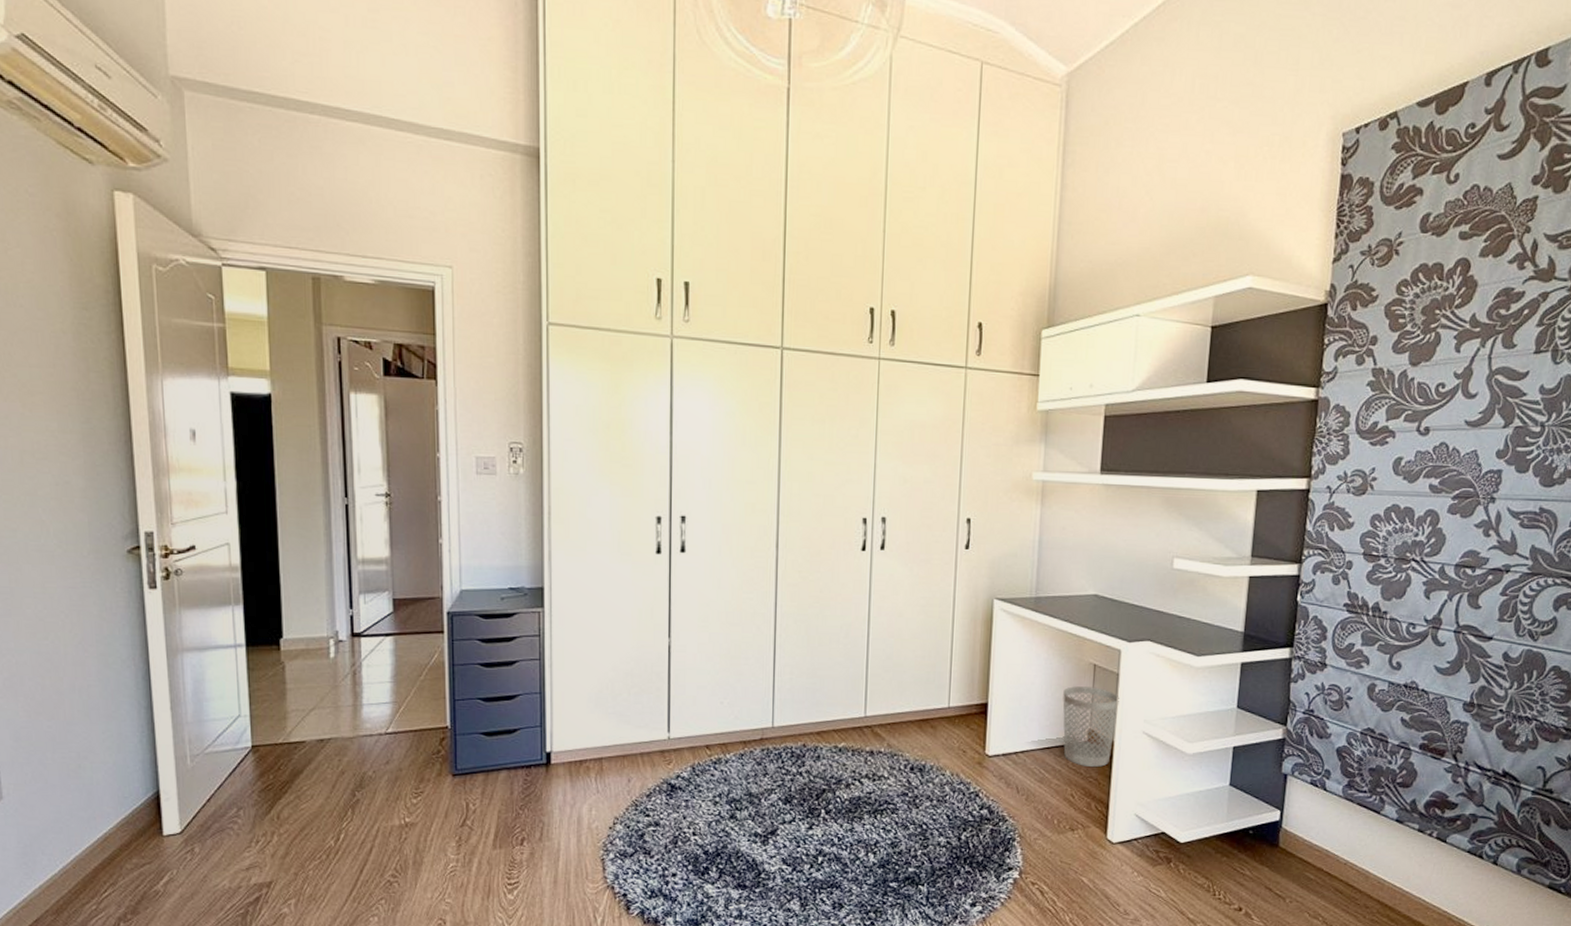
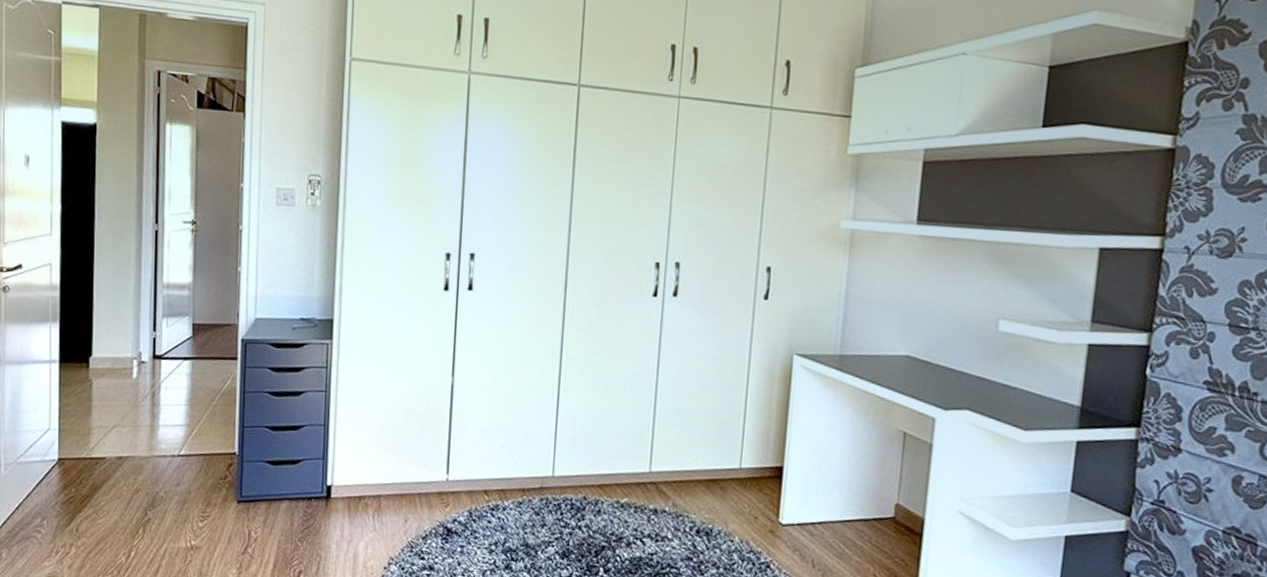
wastebasket: present [1063,686,1120,767] -> none [866,455,932,547]

